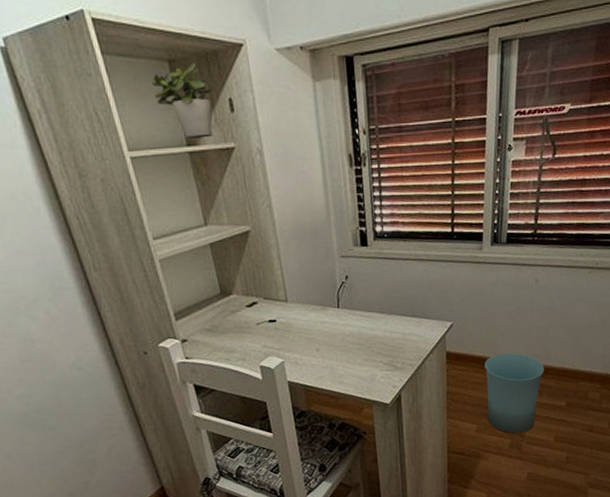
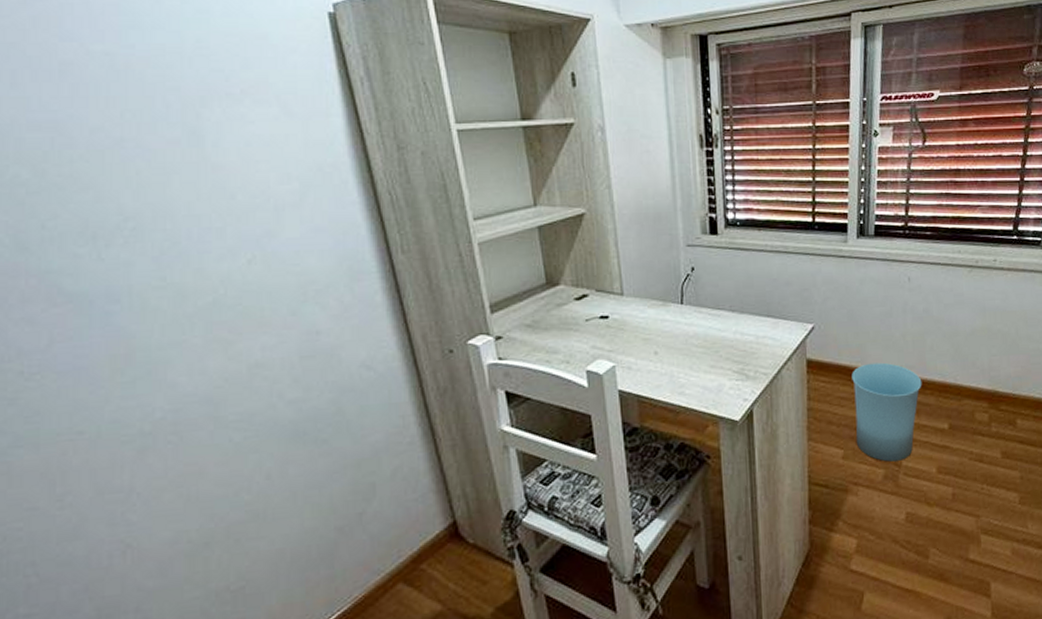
potted plant: present [151,63,214,139] -> none [488,35,555,112]

